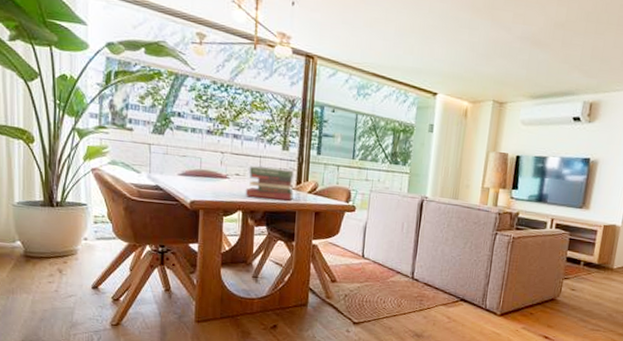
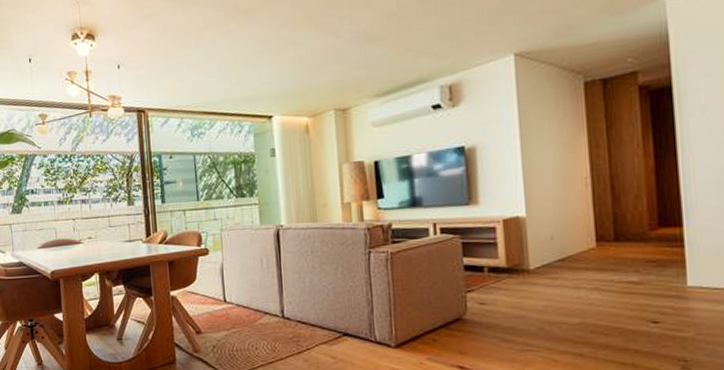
books: present [245,166,294,201] -> none [99,223,145,259]

